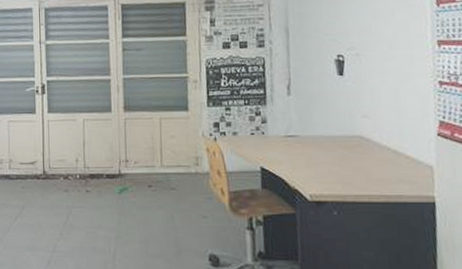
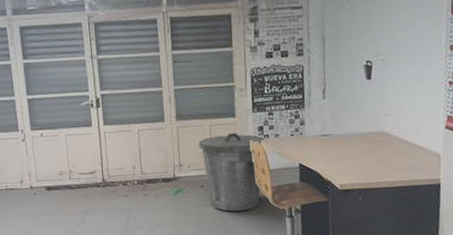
trash can: none [147,127,223,218] -> present [198,132,267,212]

